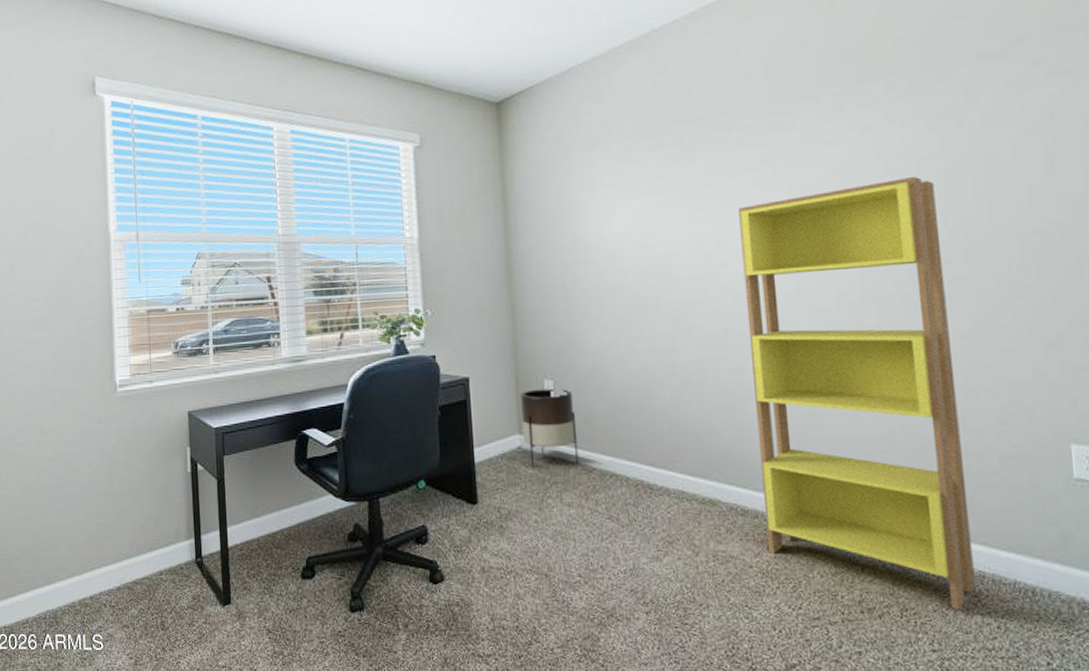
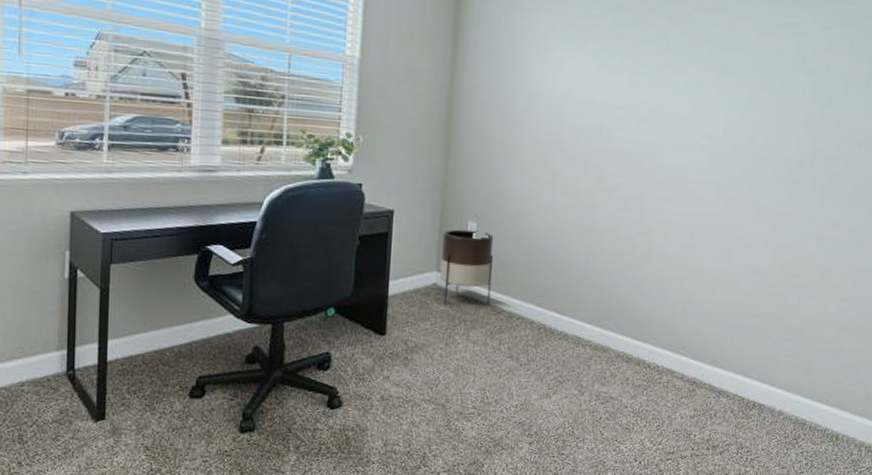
bookcase: present [739,176,975,611] -> none [643,77,837,450]

